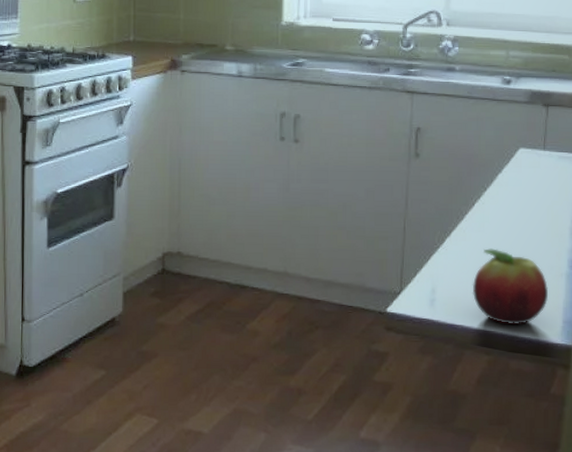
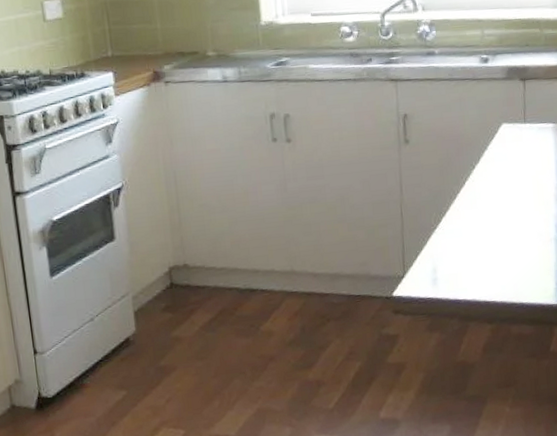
fruit: present [472,248,548,324] -> none [470,223,540,293]

